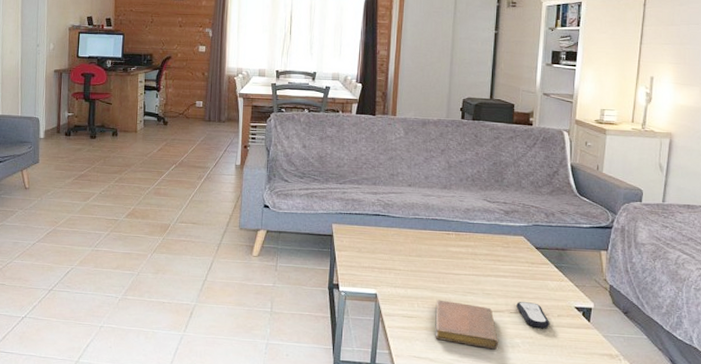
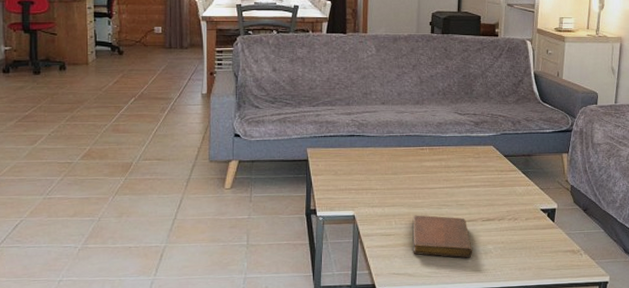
remote control: present [516,302,550,329] -> none [488,209,519,233]

